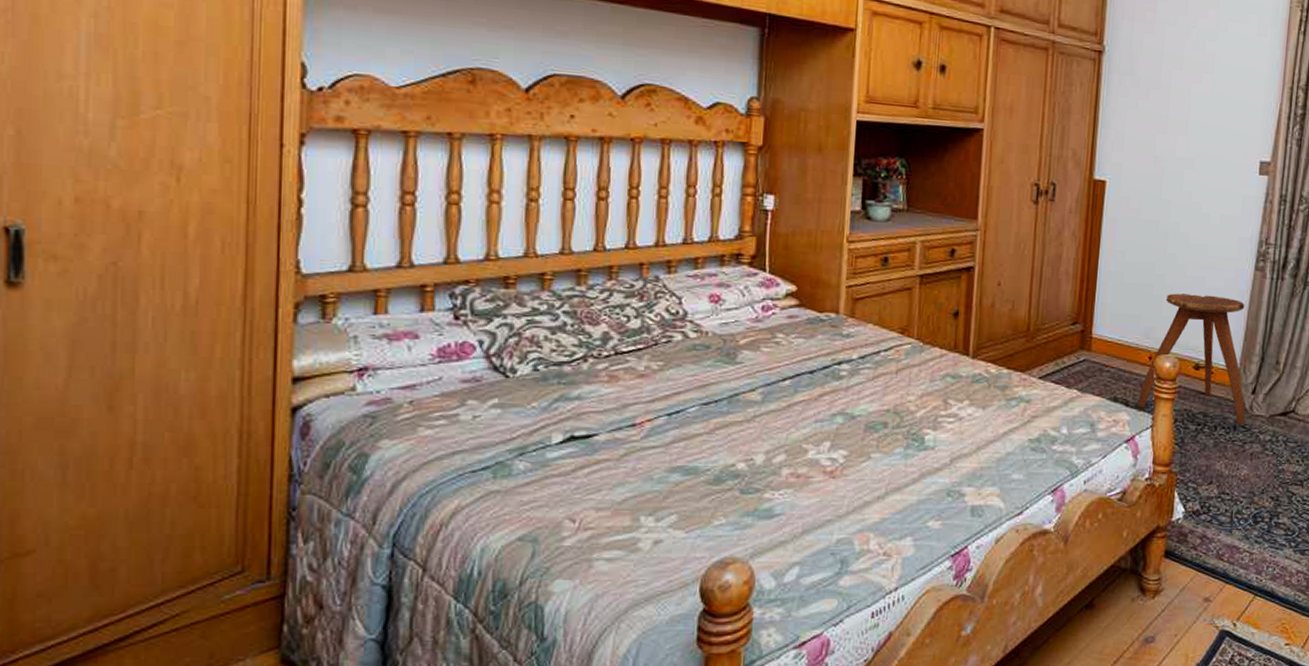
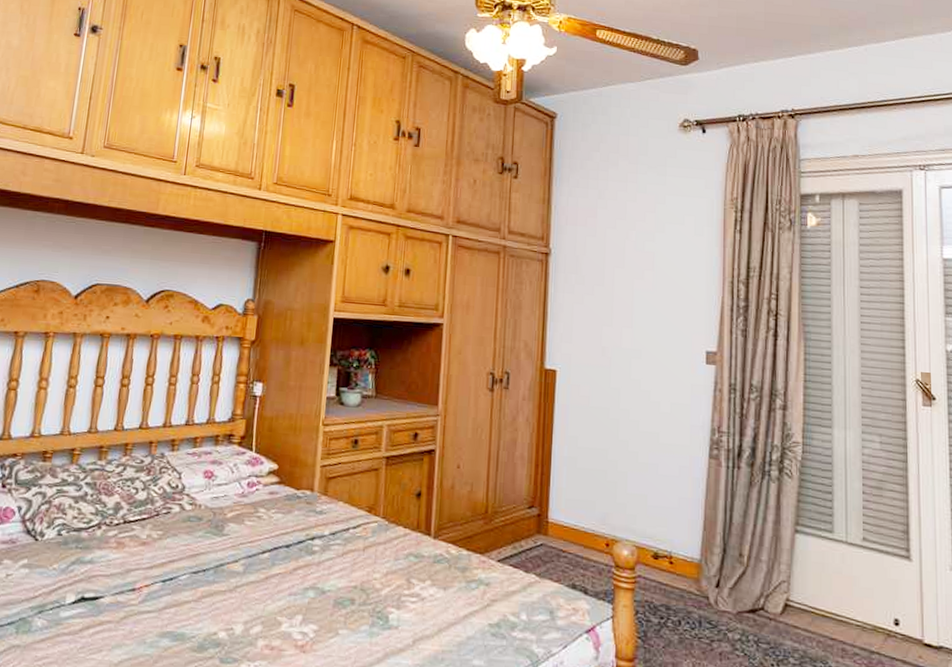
stool: present [1137,293,1246,426] -> none [596,479,711,622]

